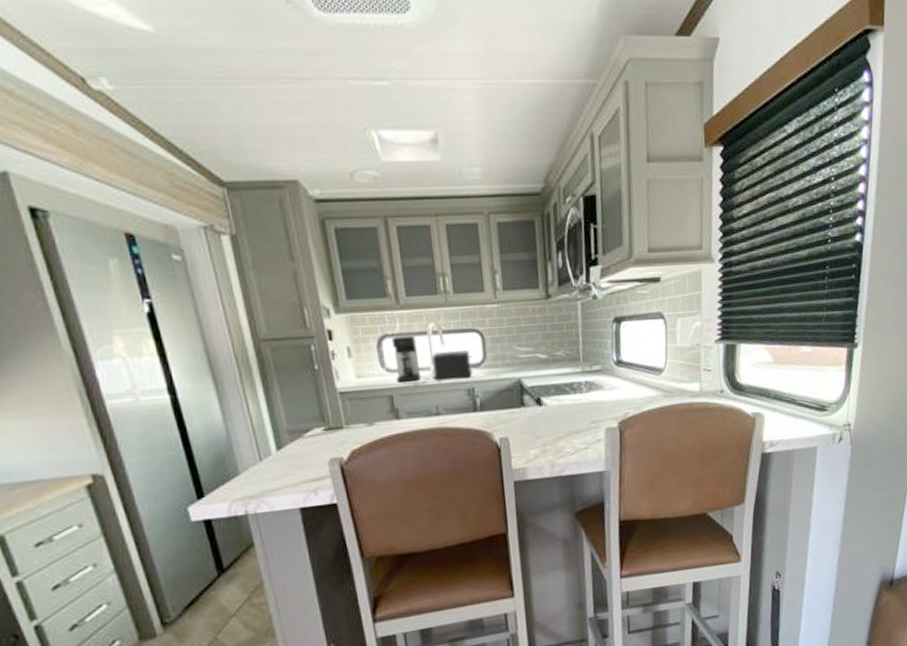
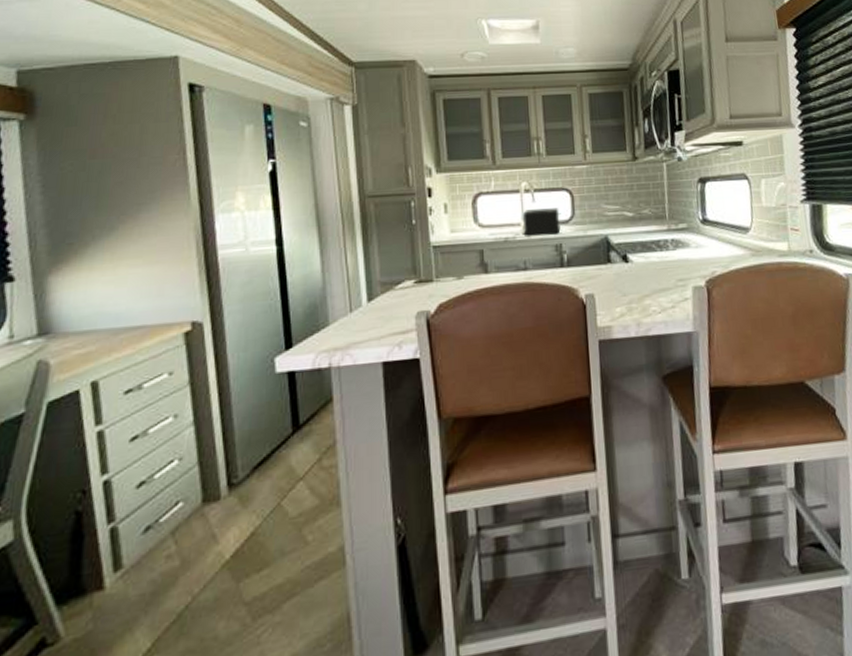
coffee maker: present [391,335,421,382] -> none [486,193,512,237]

